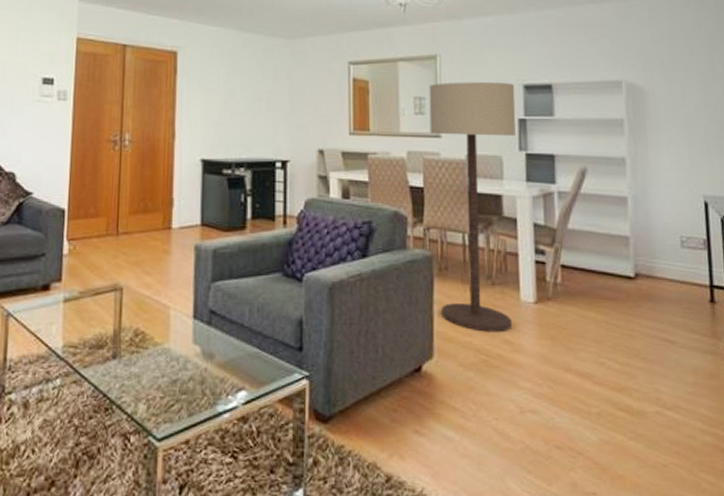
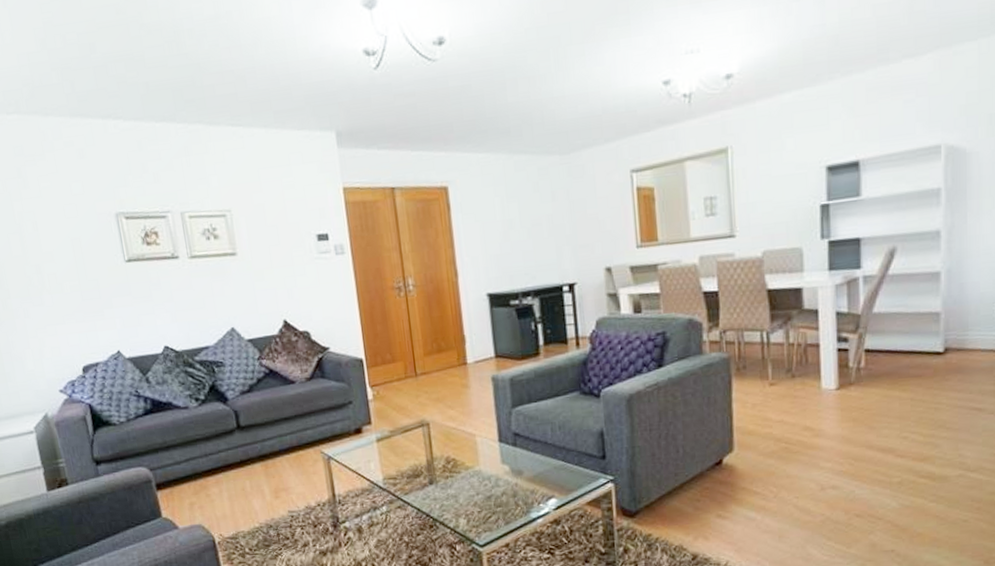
floor lamp: present [429,81,516,332] -> none [720,166,817,422]

